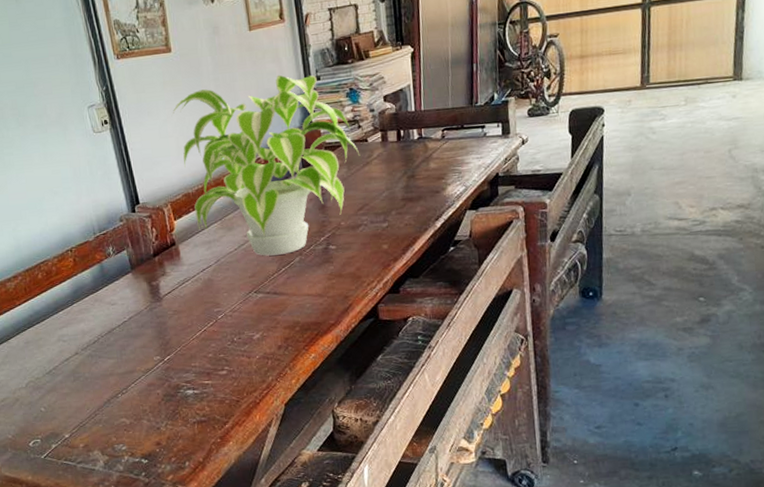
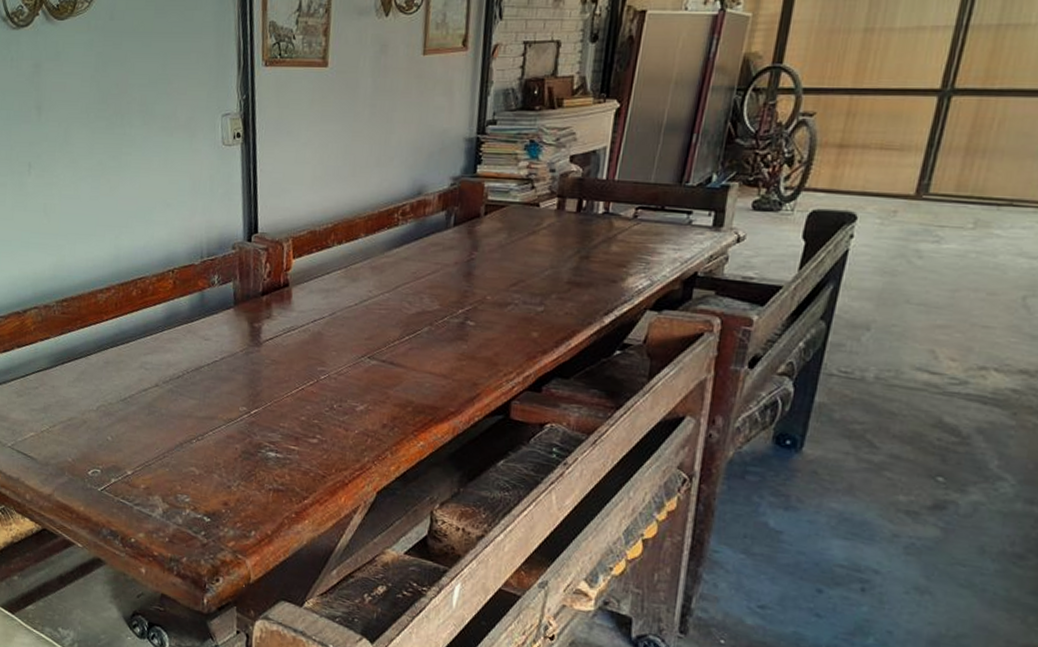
plant: present [172,74,359,256] -> none [315,111,526,321]

